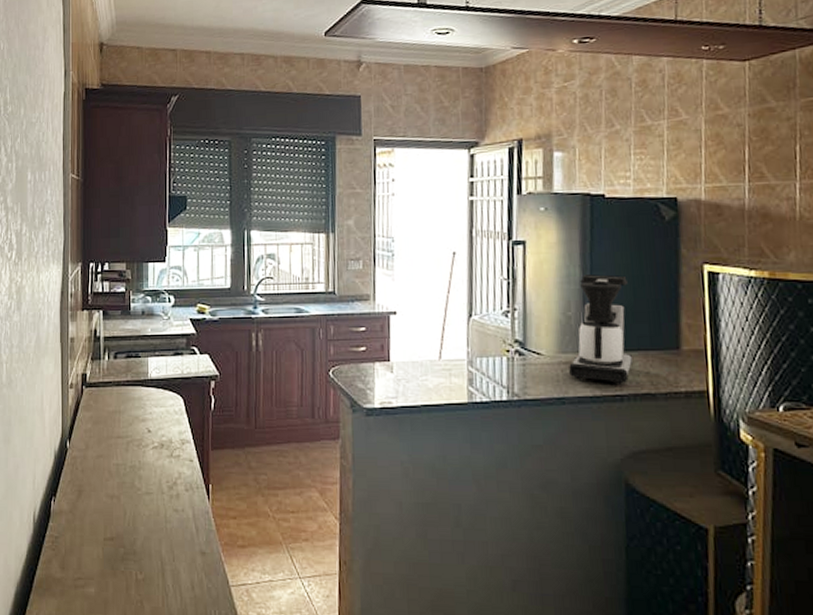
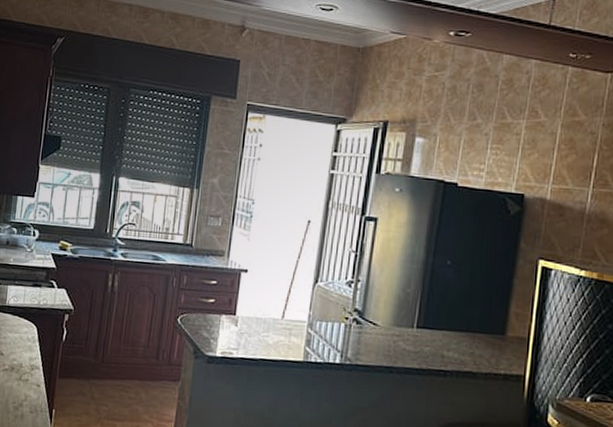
coffee maker: present [569,274,634,384] -> none [400,256,468,361]

